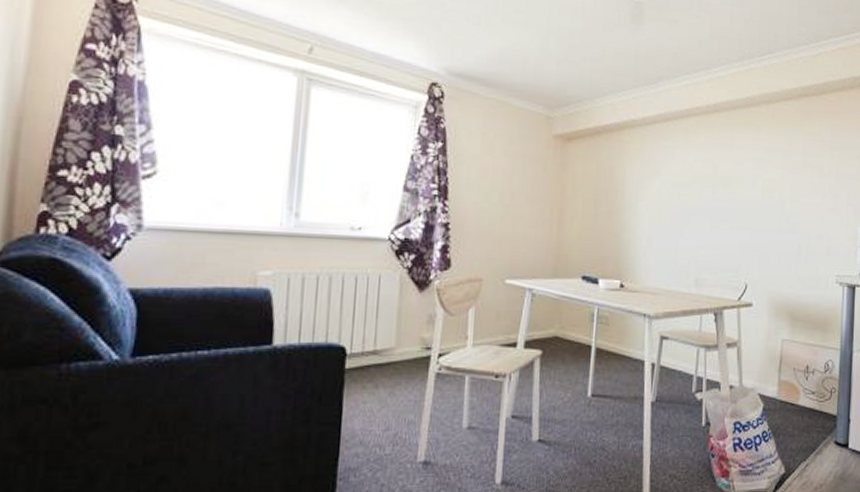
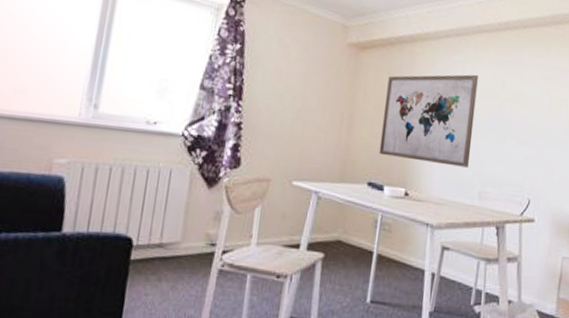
wall art: none [591,160,689,255] -> present [379,74,478,168]

